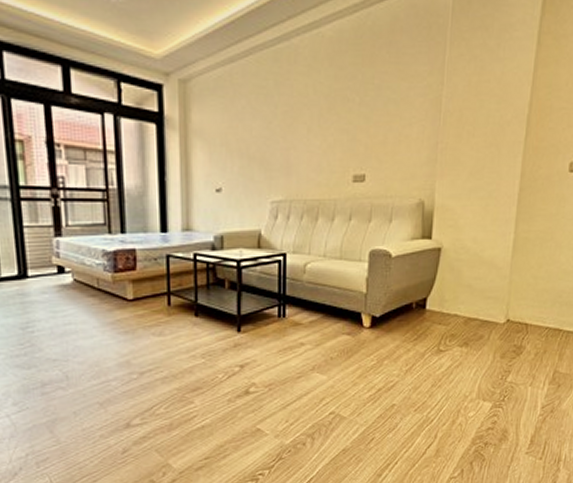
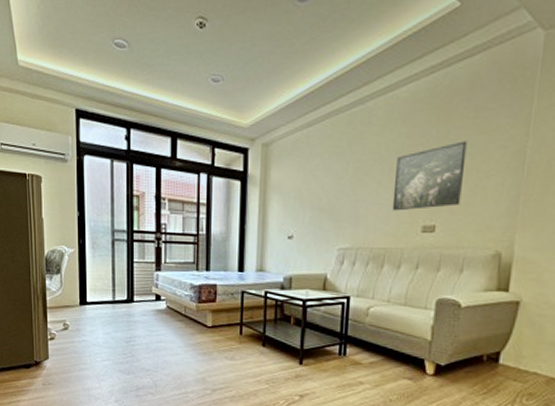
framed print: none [323,87,391,160] -> present [392,141,467,211]

